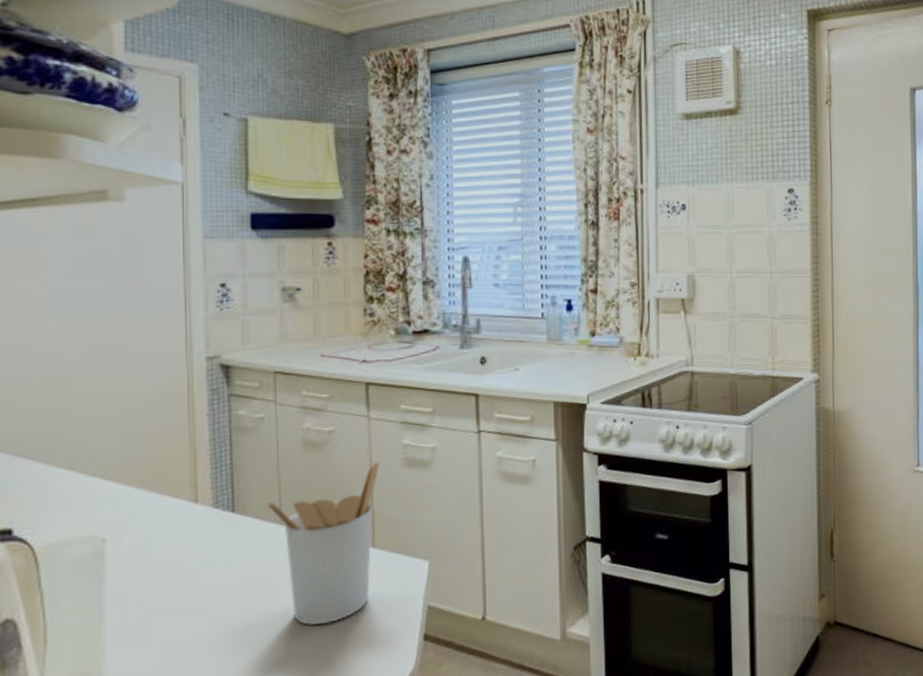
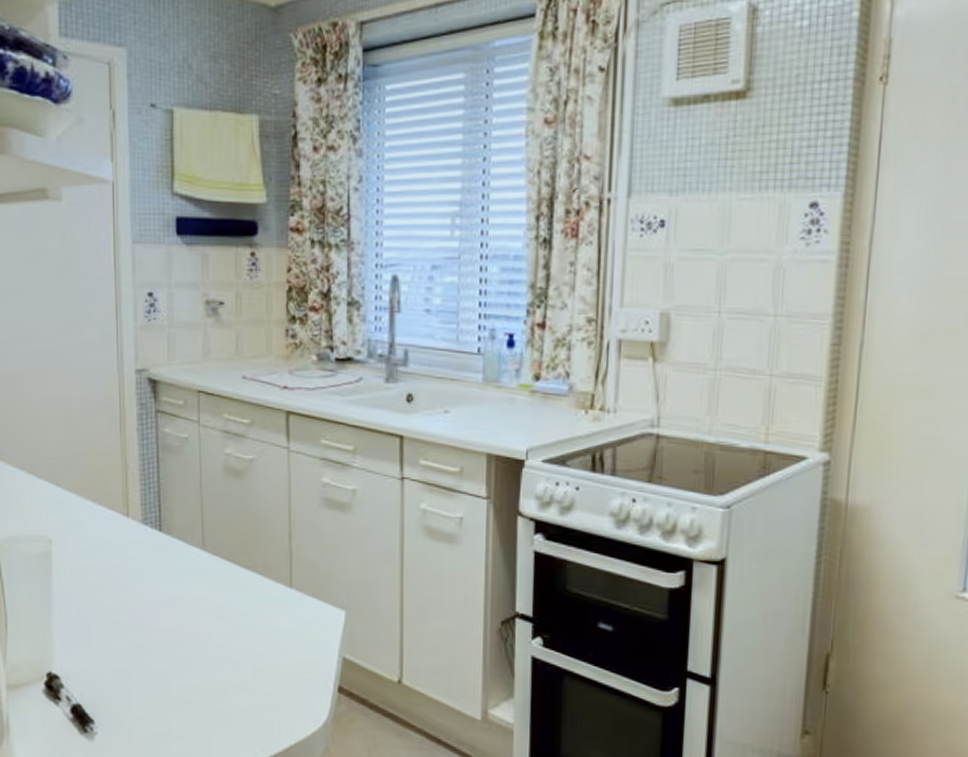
utensil holder: present [265,461,379,626] -> none [189,498,298,657]

